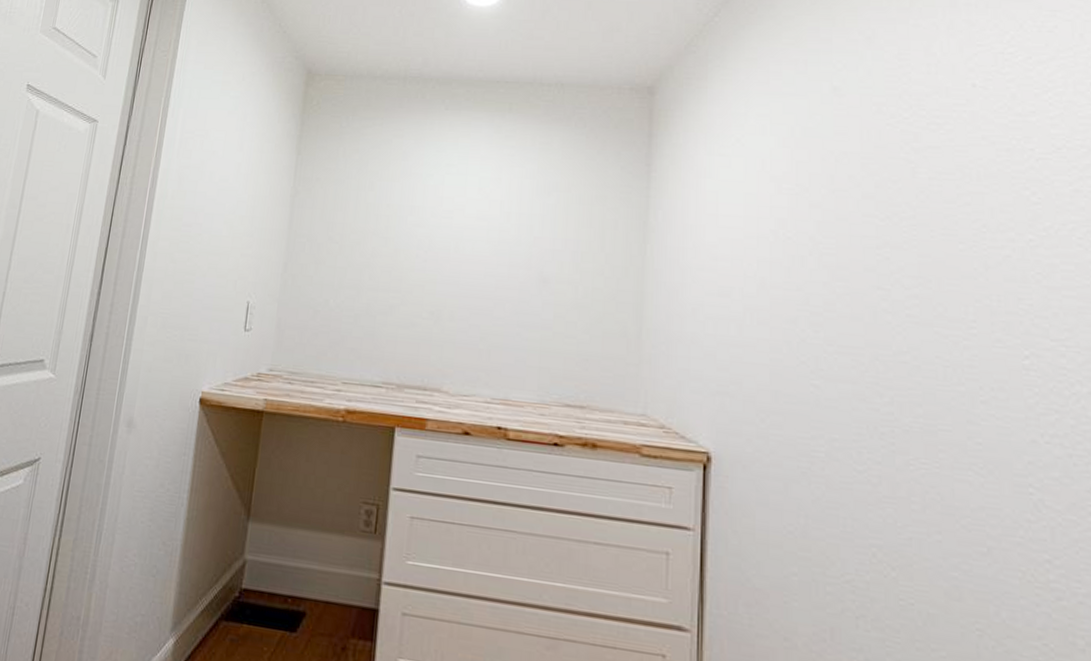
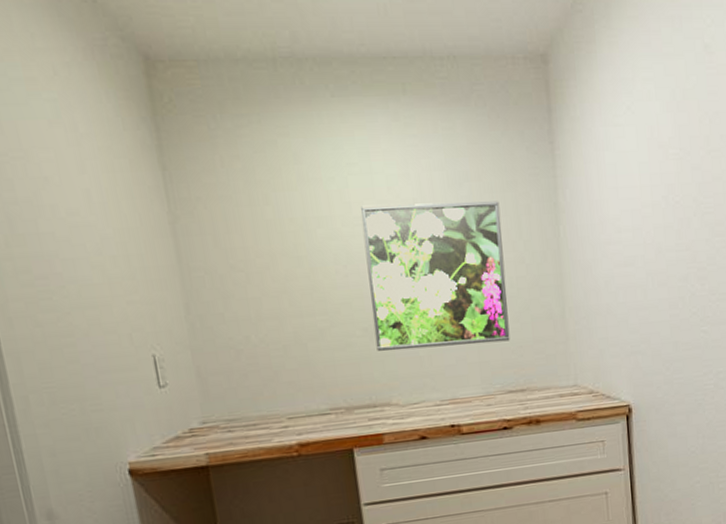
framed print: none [438,201,585,352] -> present [361,201,510,351]

